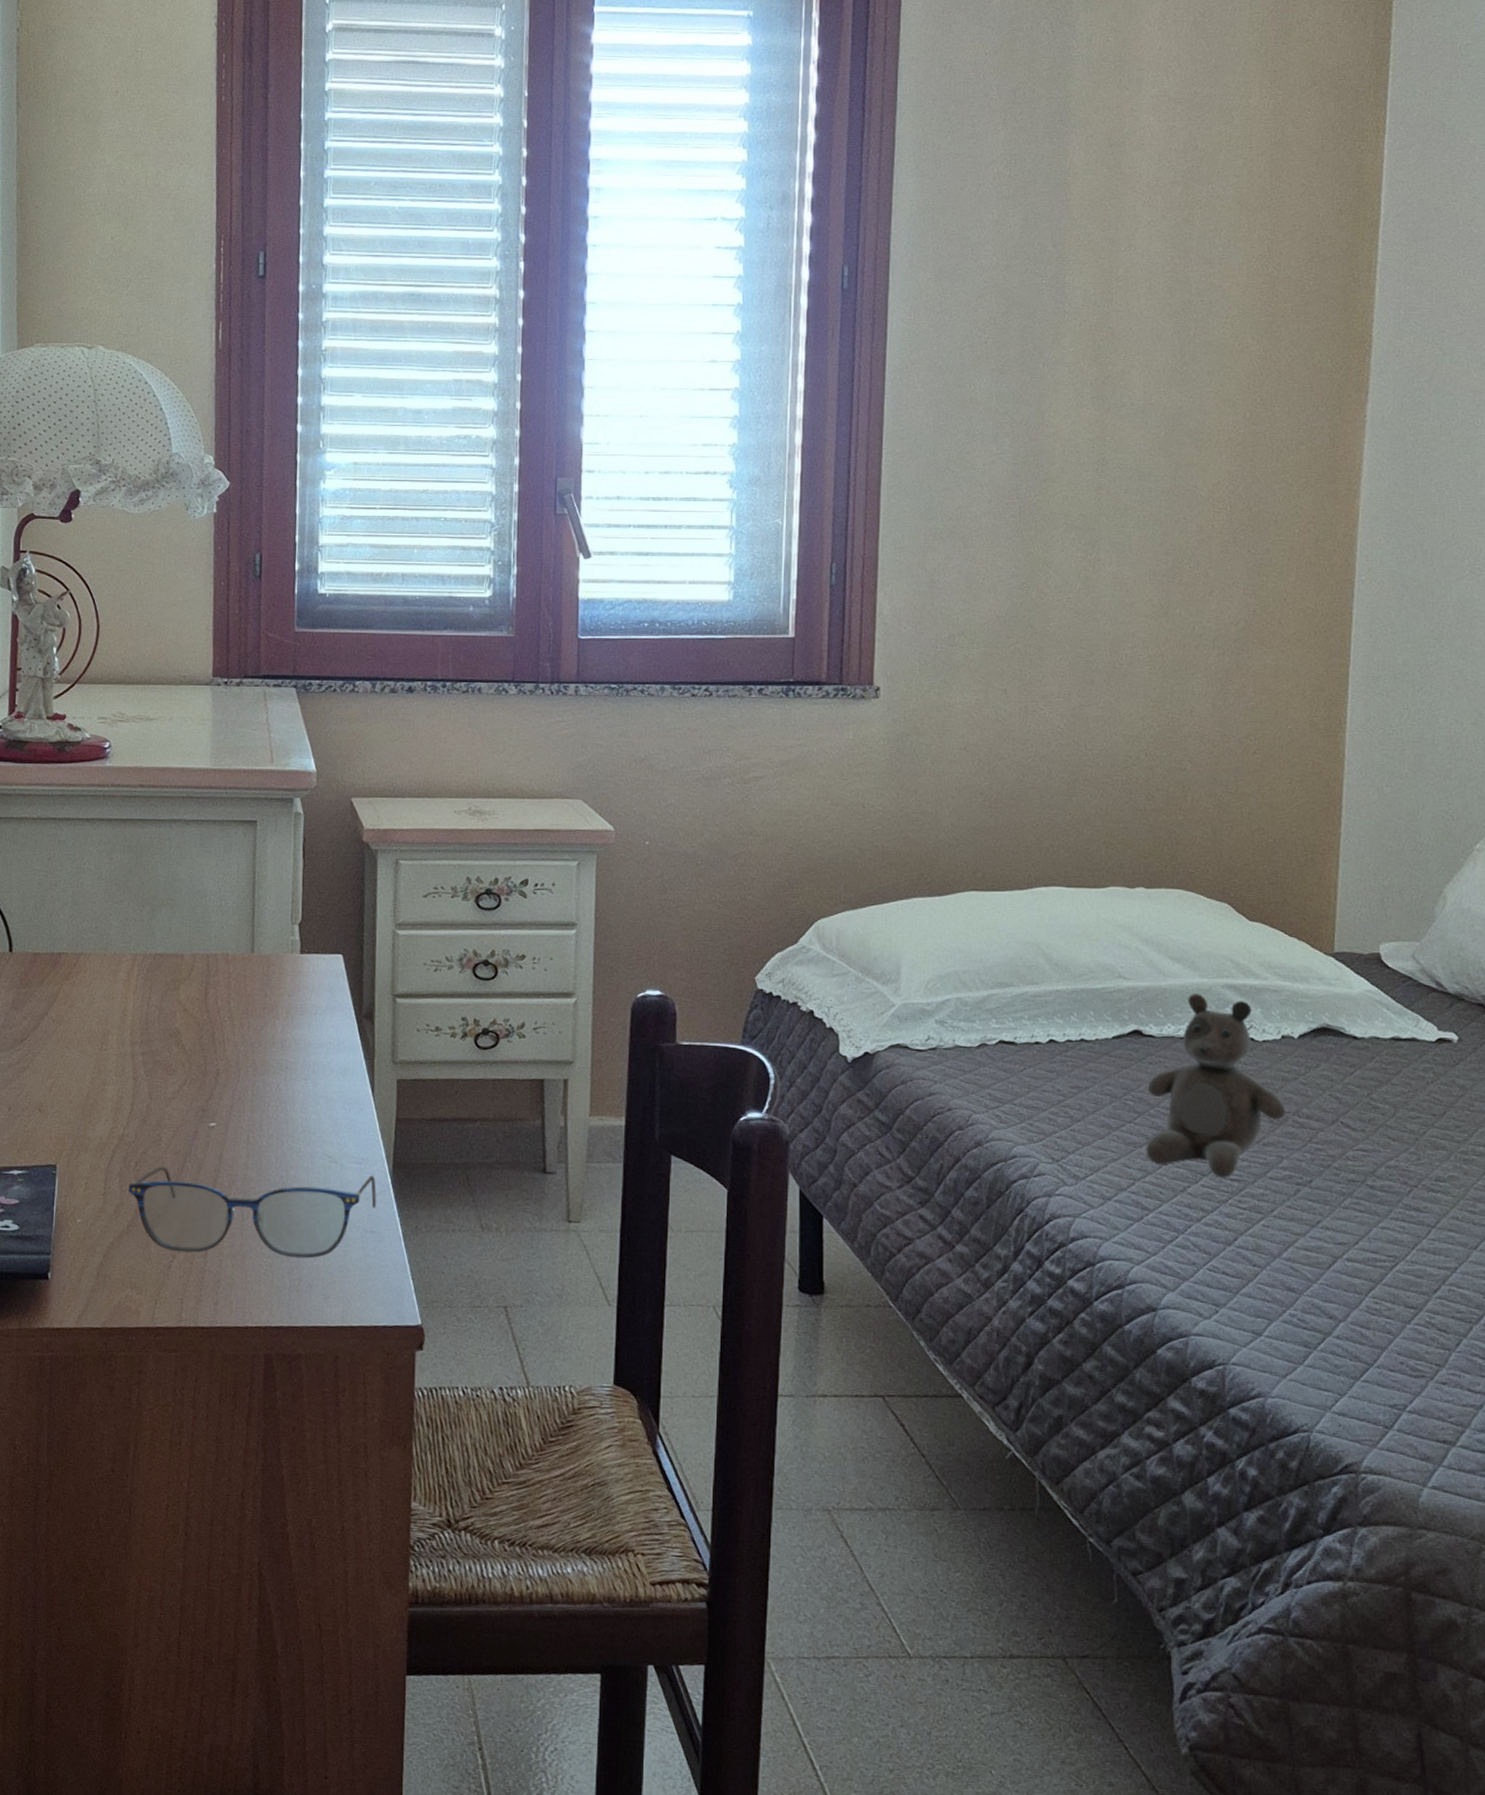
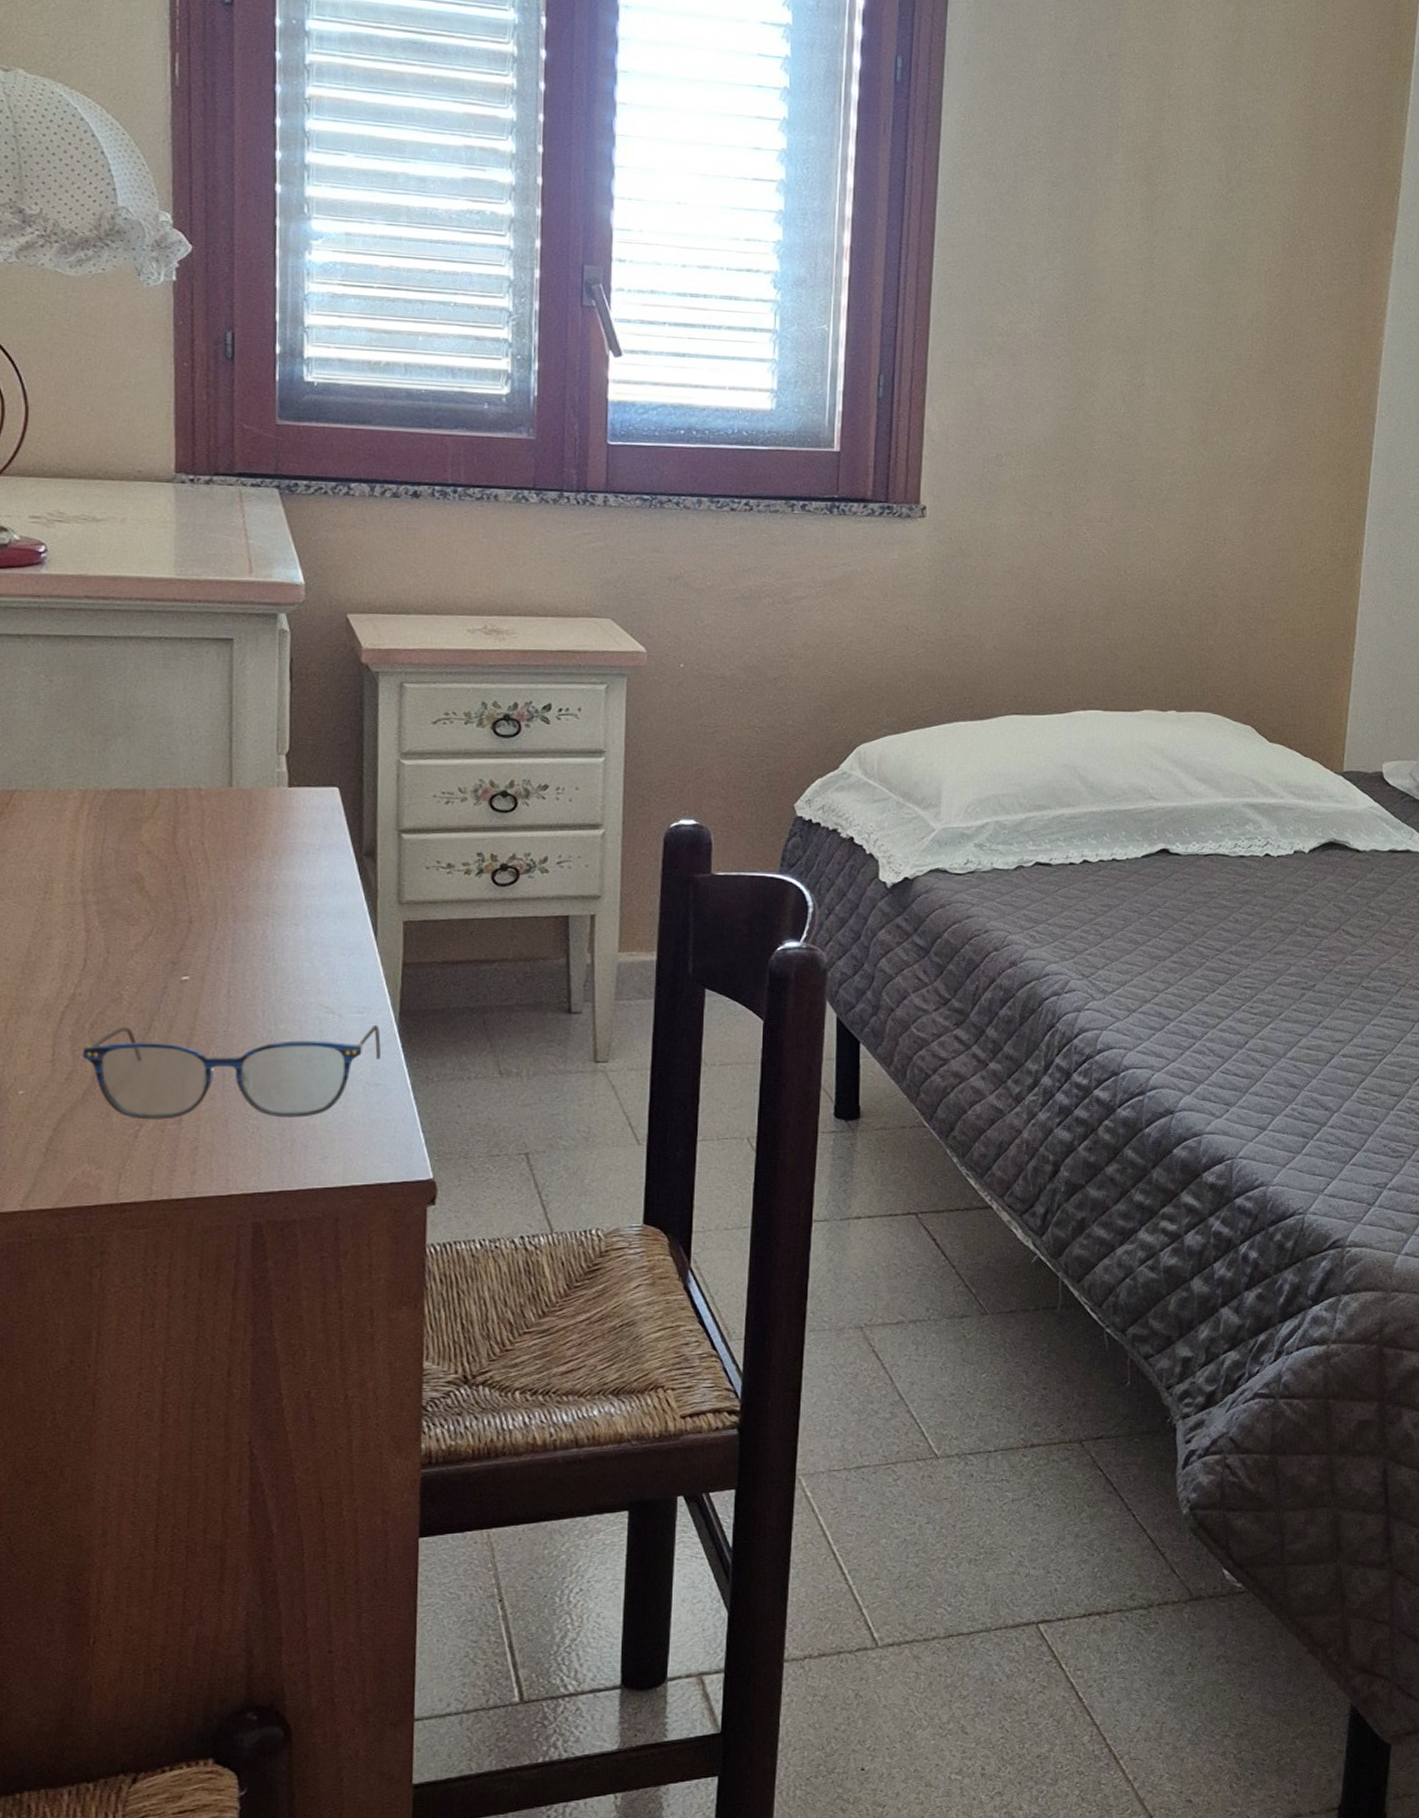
stuffed animal: present [1146,994,1286,1178] -> none [1169,813,1296,986]

